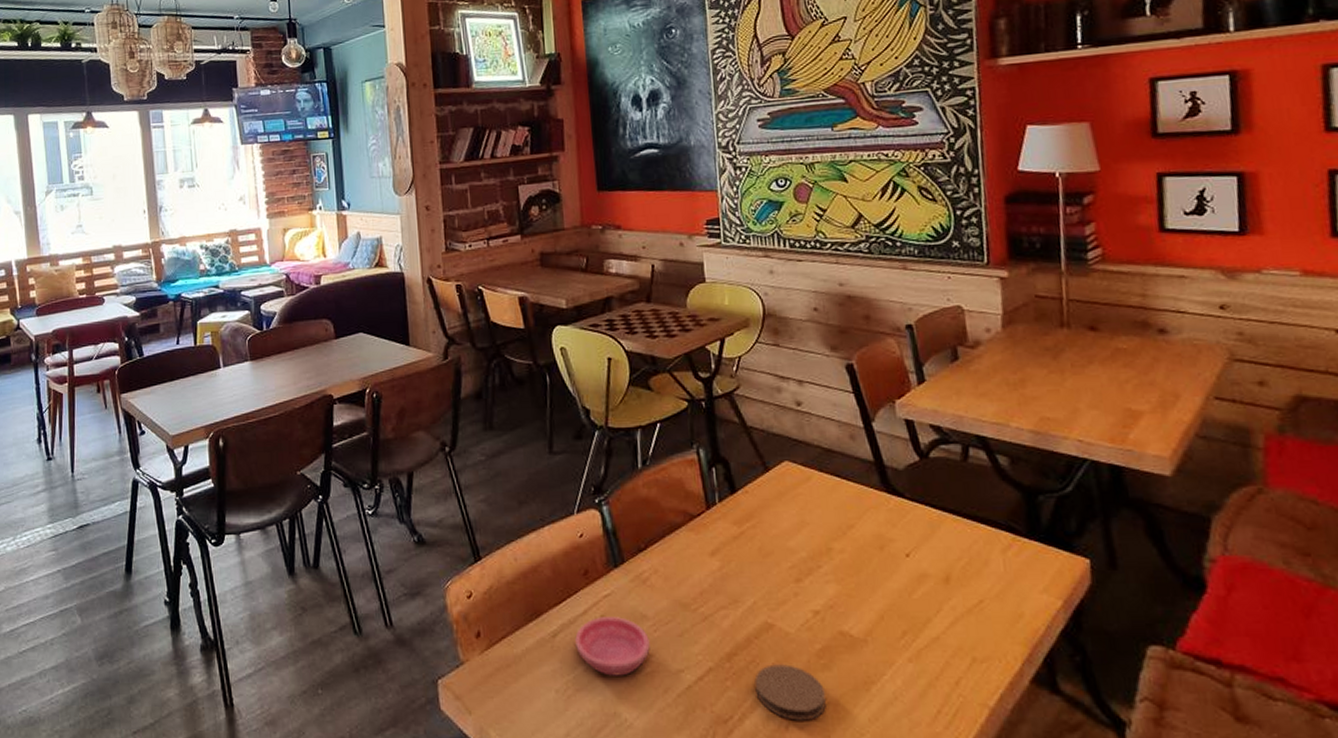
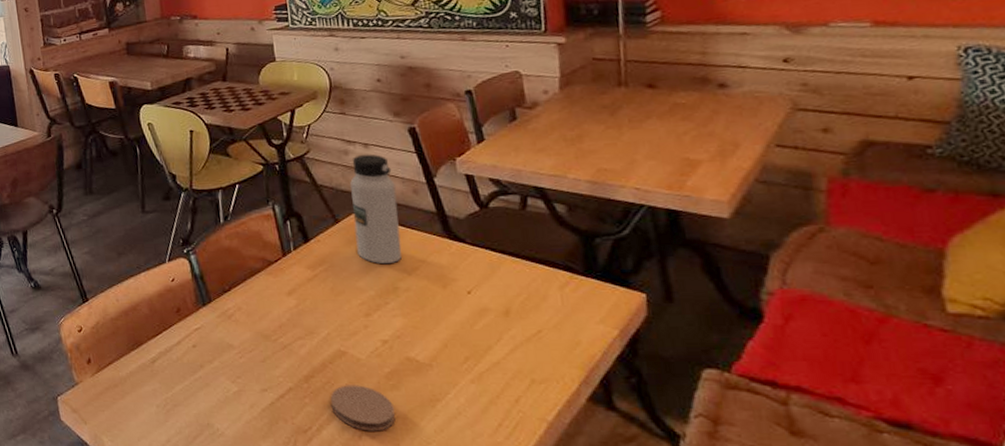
saucer: present [575,617,650,676] -> none [171,346,237,394]
water bottle: none [782,392,837,520] -> present [350,154,402,263]

